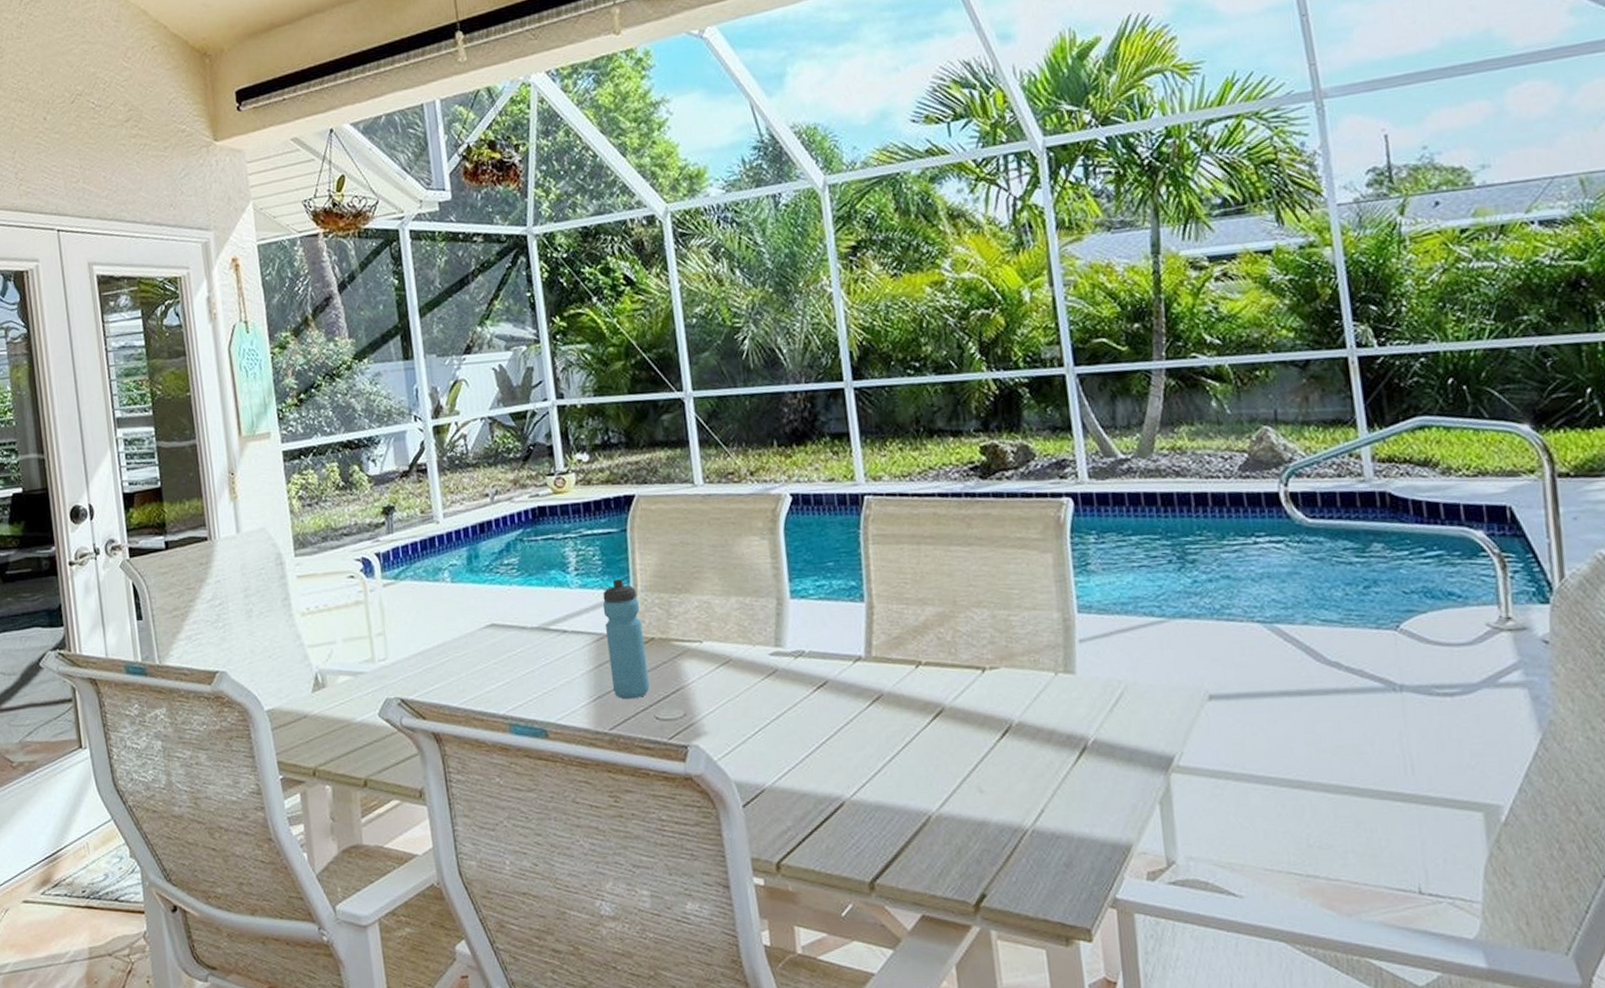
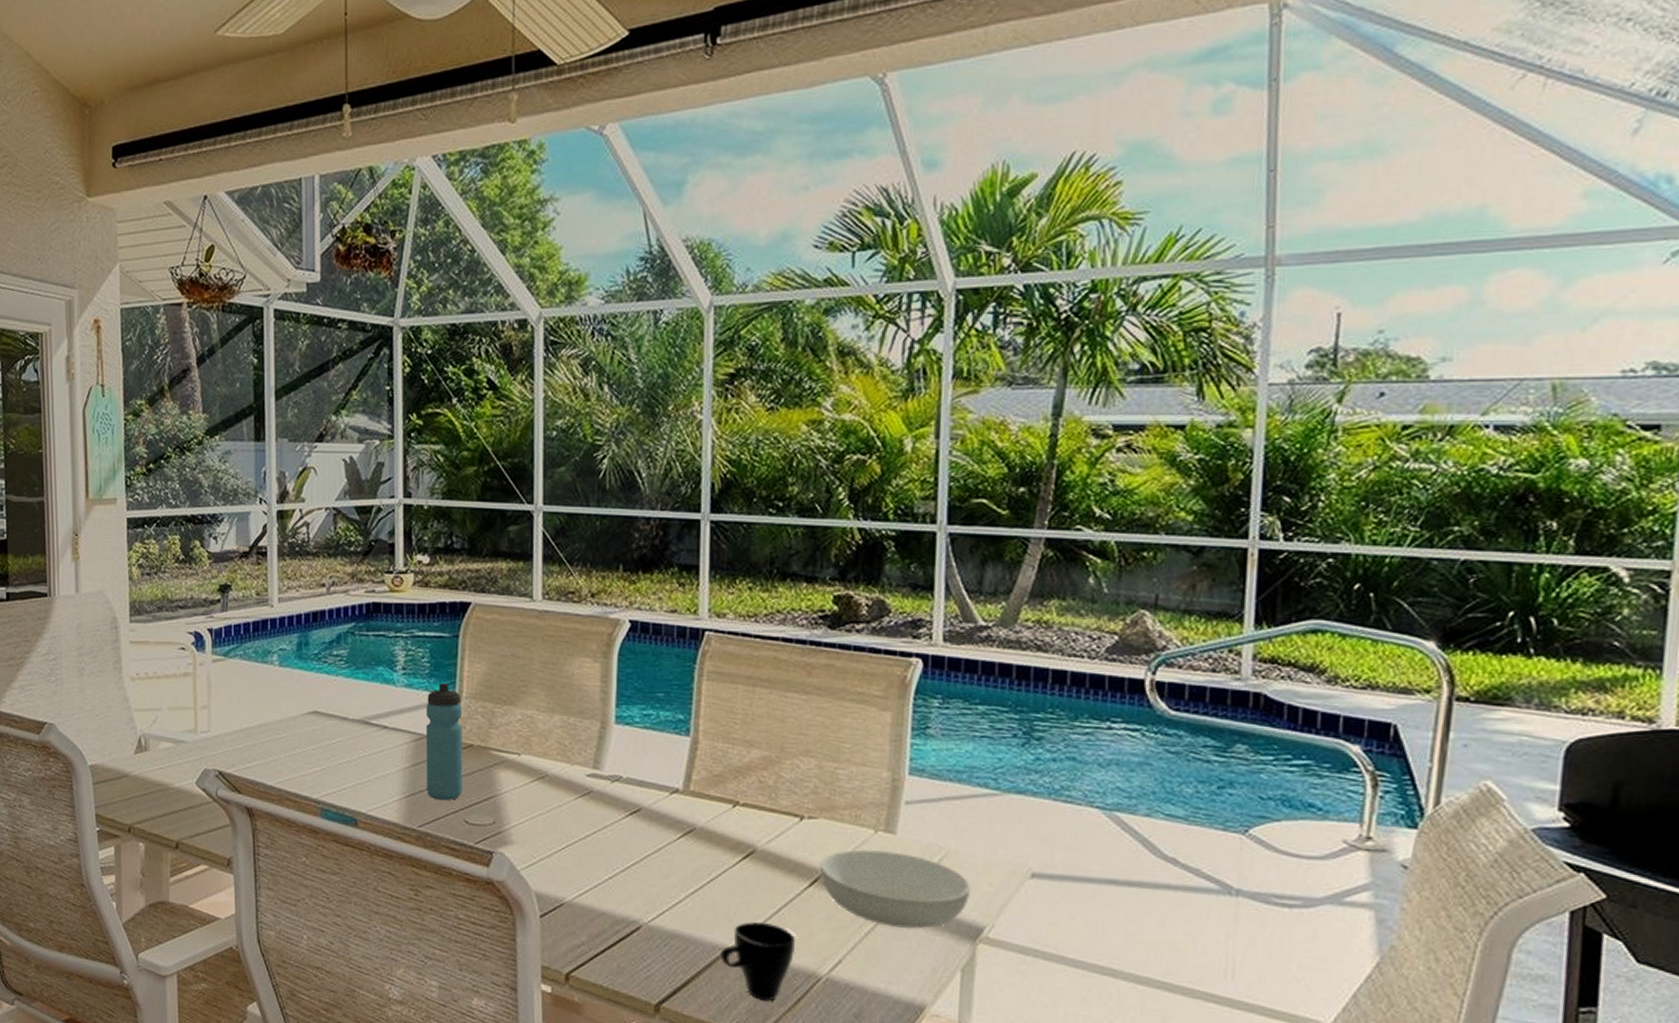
cup: none [926,781,998,863] -> present [721,922,795,1001]
serving bowl: none [1008,691,1156,768] -> present [819,849,971,930]

